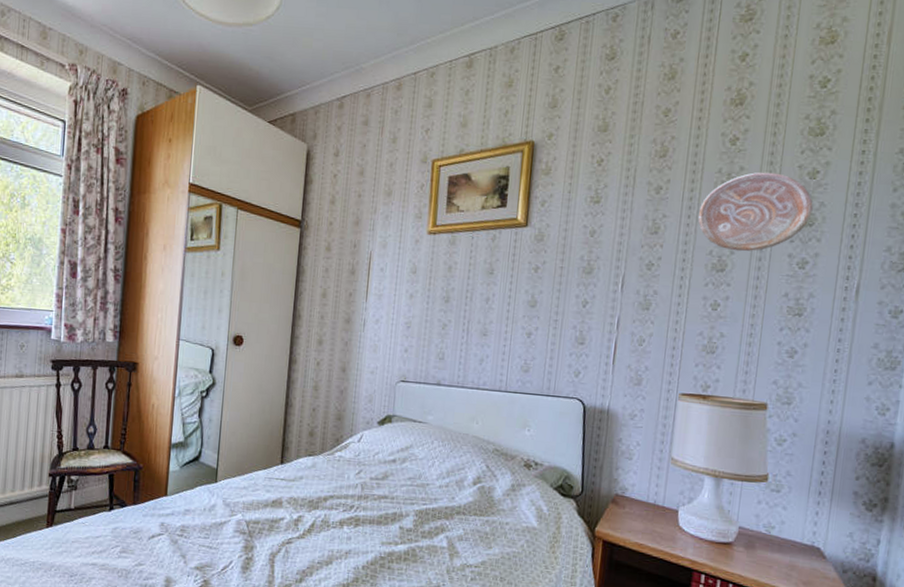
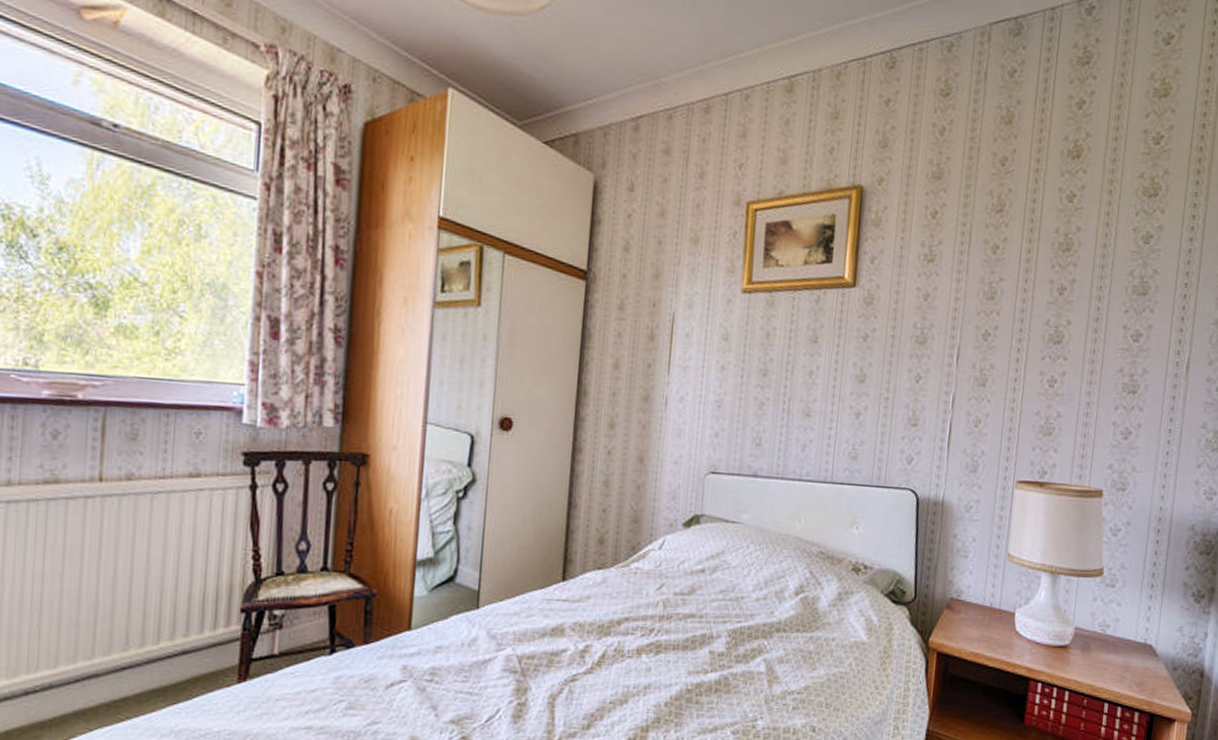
decorative plate: present [698,172,813,252] -> none [1035,233,1147,322]

